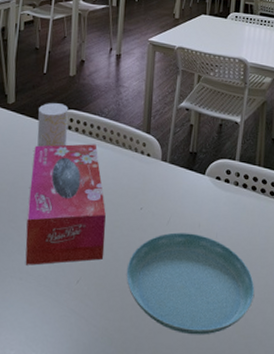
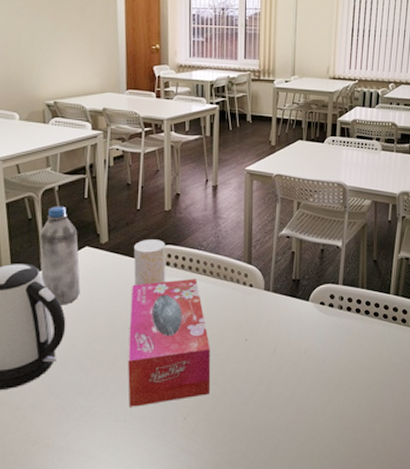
saucer: present [126,232,255,335] -> none [234,360,363,460]

